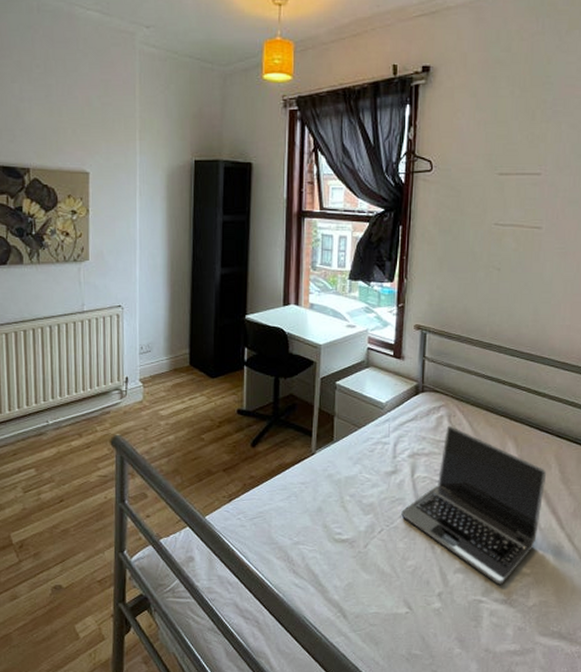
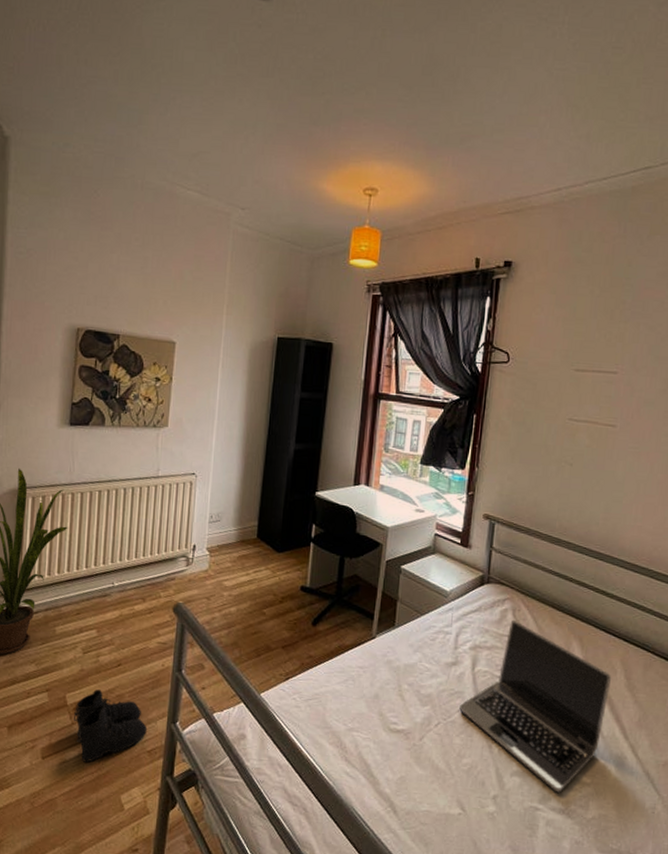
boots: none [20,526,95,597] -> present [73,689,147,763]

